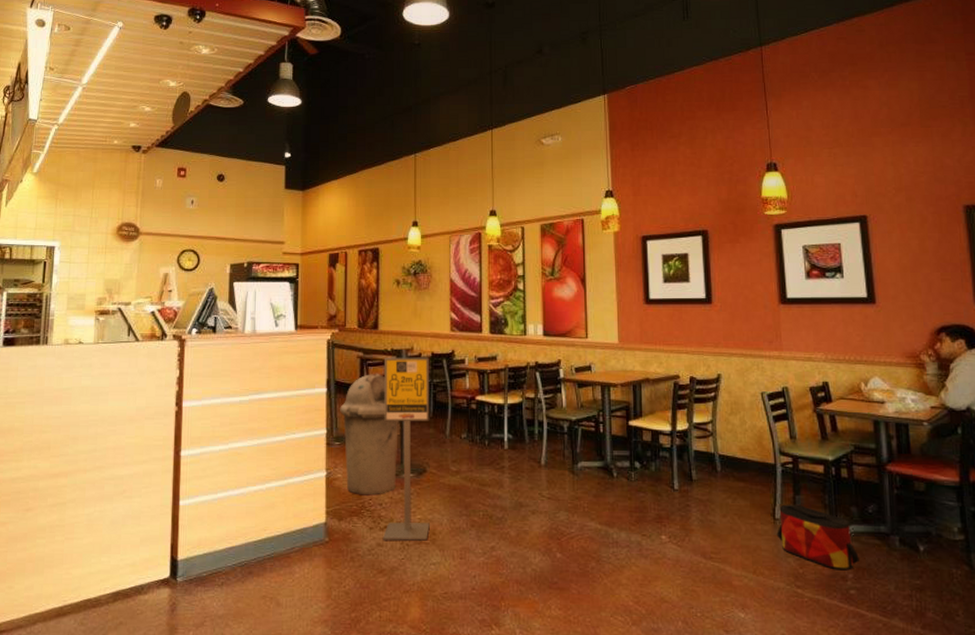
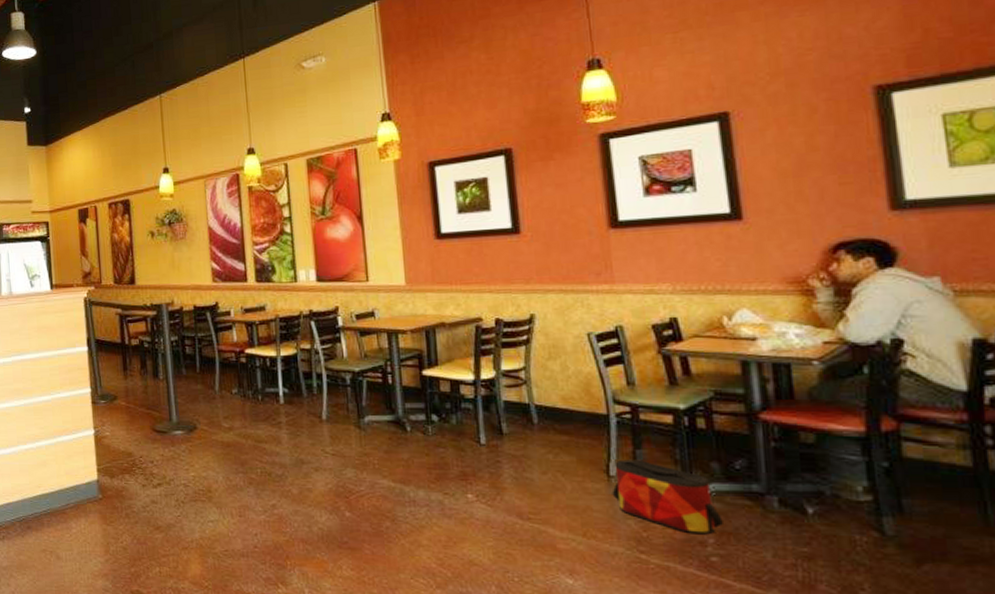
trash can: present [340,373,399,495] -> none [102,329,166,453]
sign stand: present [383,357,430,541] -> none [144,311,205,498]

